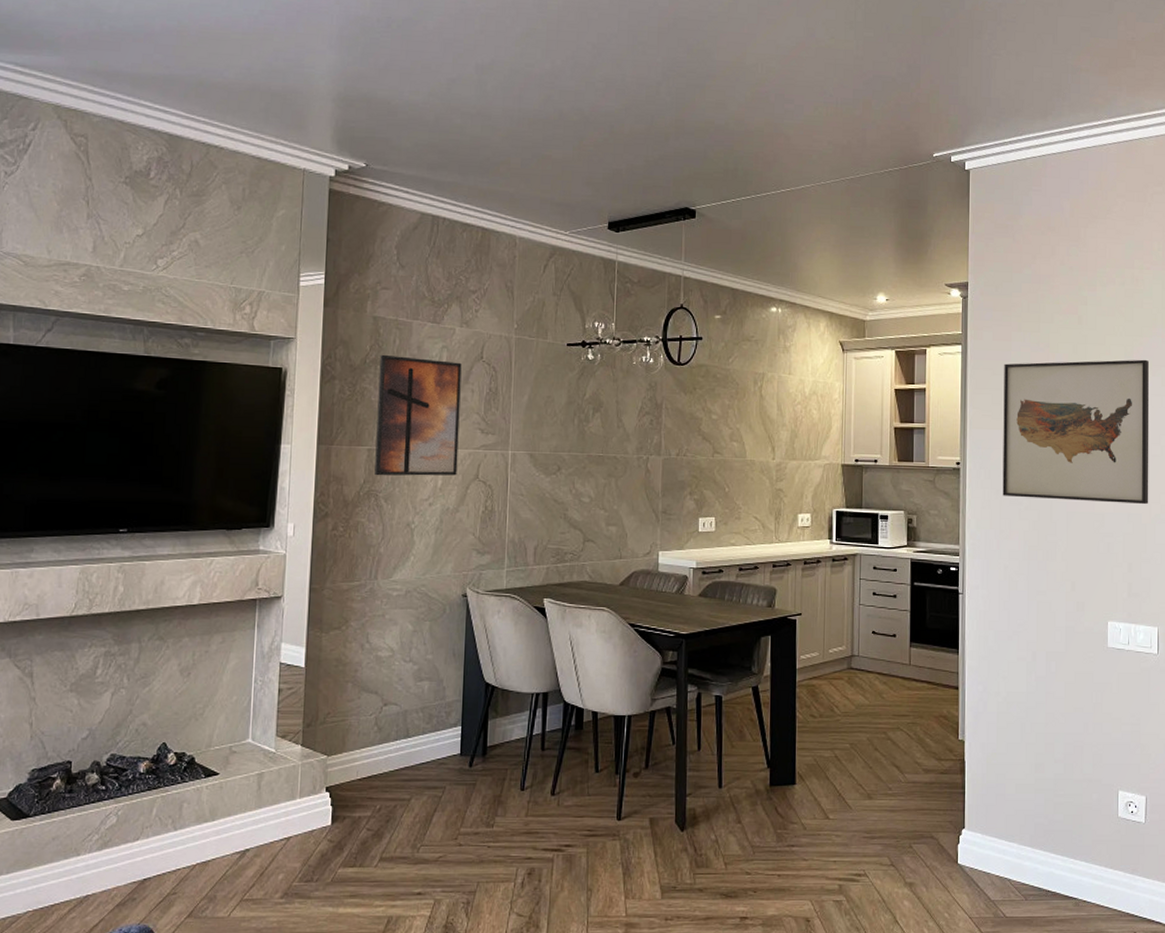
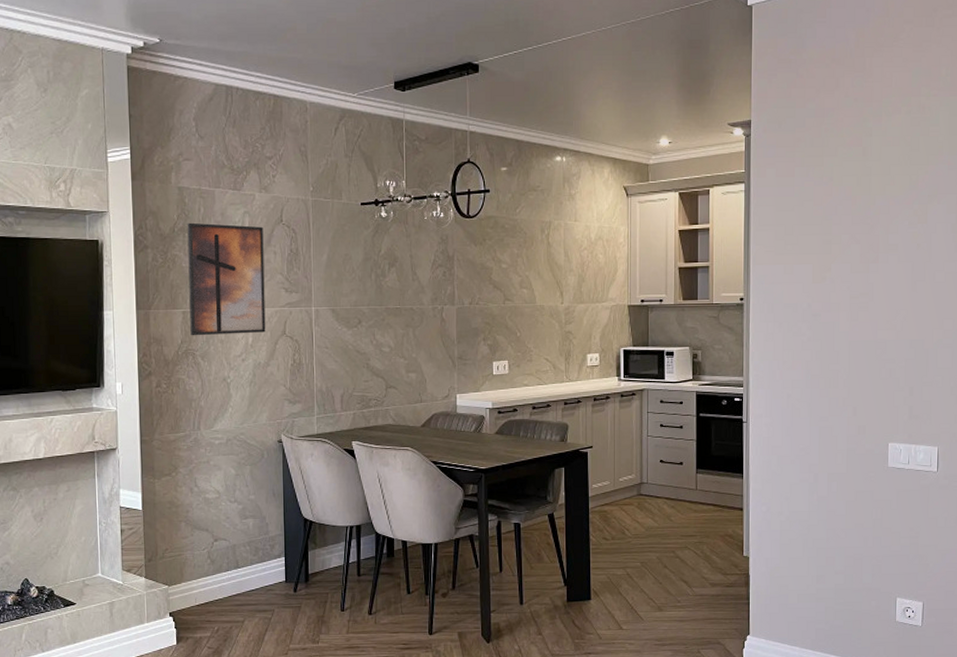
wall art: present [1002,359,1150,505] -> none [785,187,934,331]

